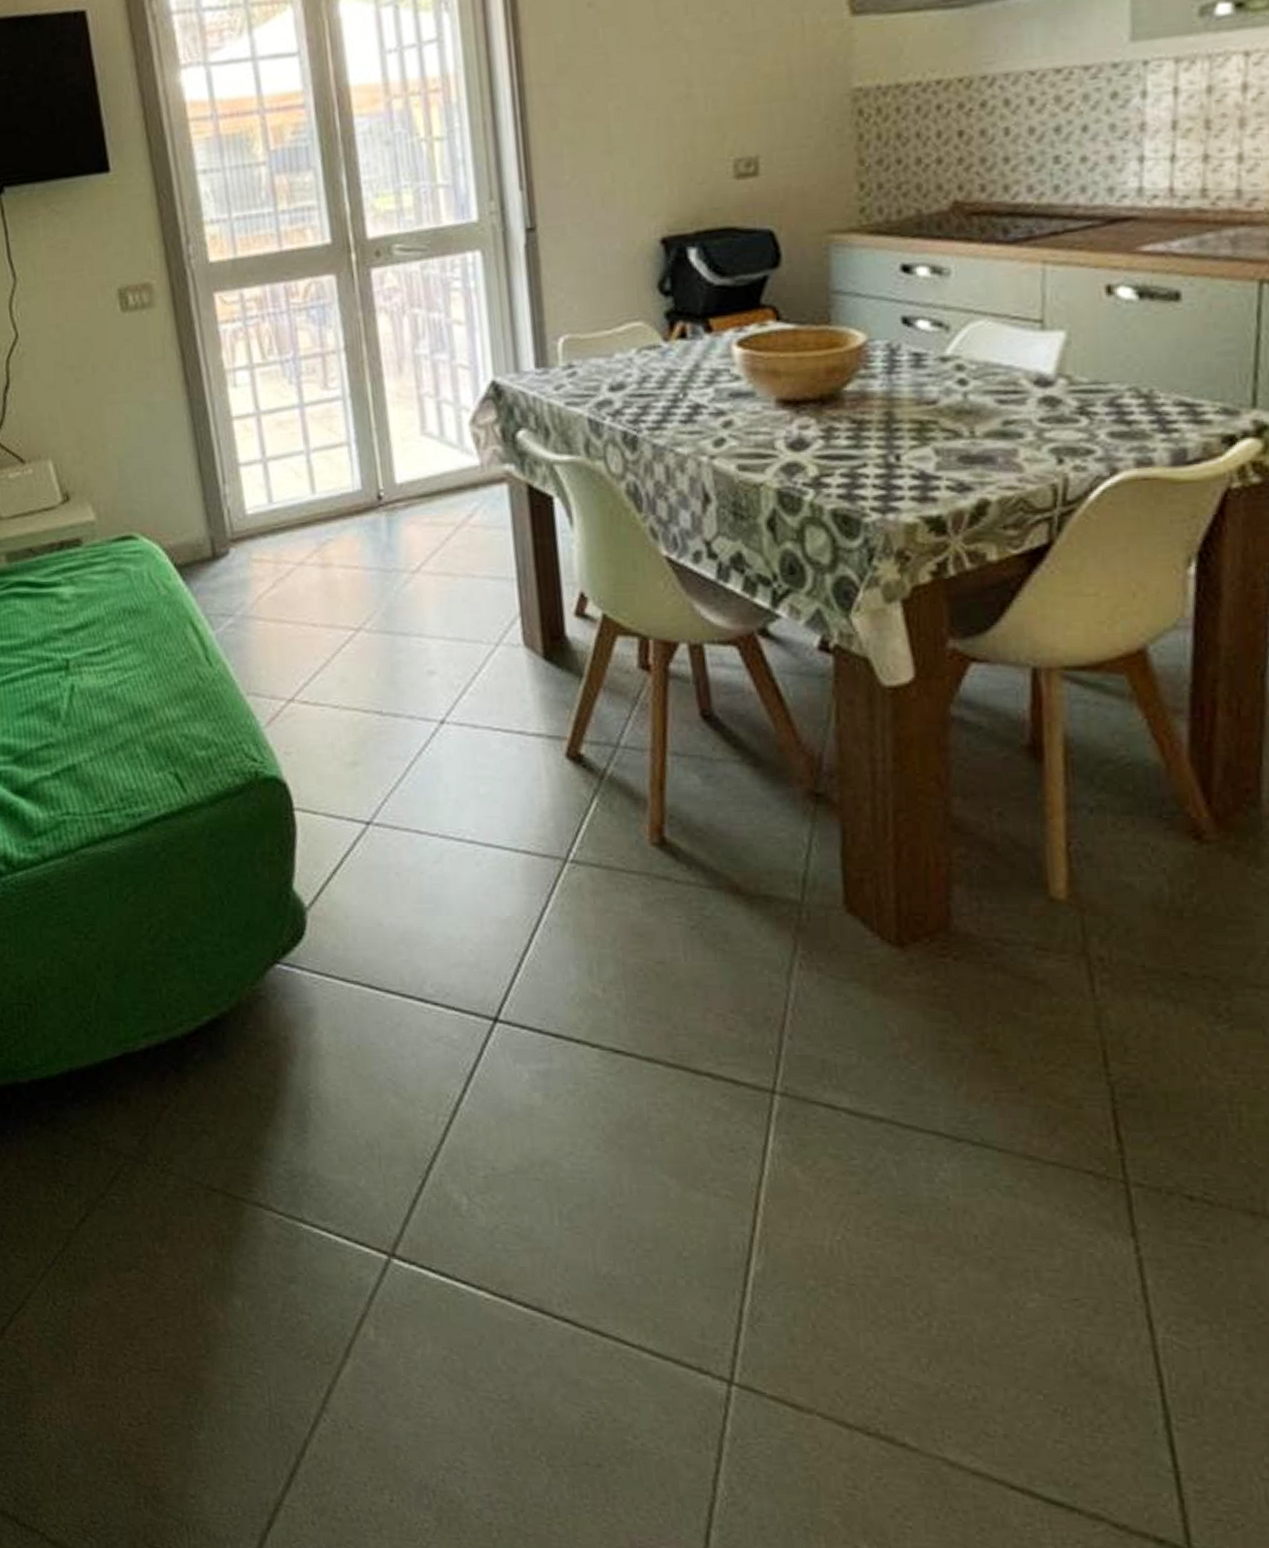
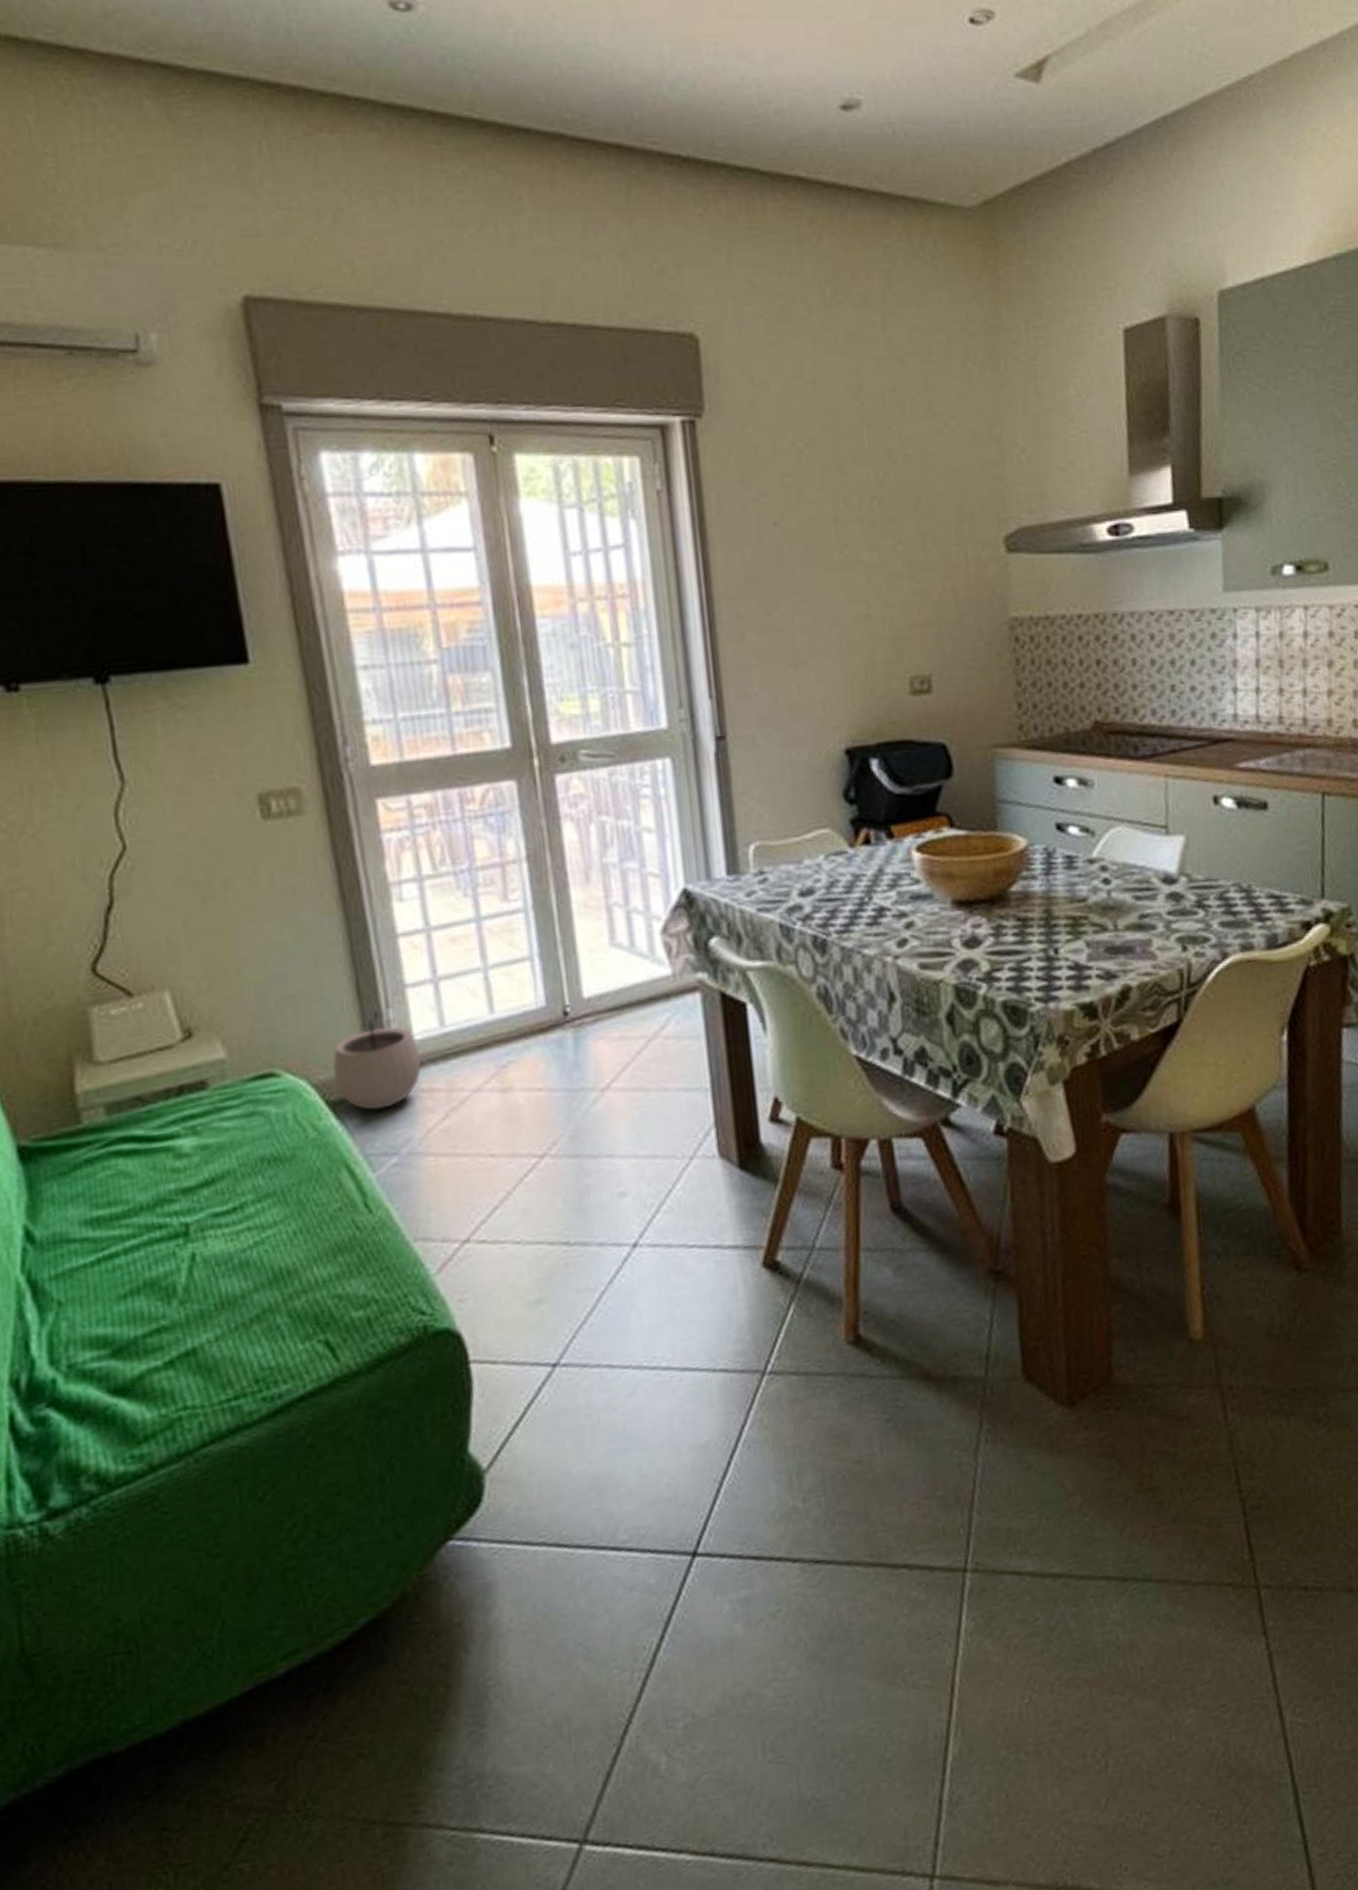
plant pot: none [179,486,253,575] -> present [332,1010,421,1110]

